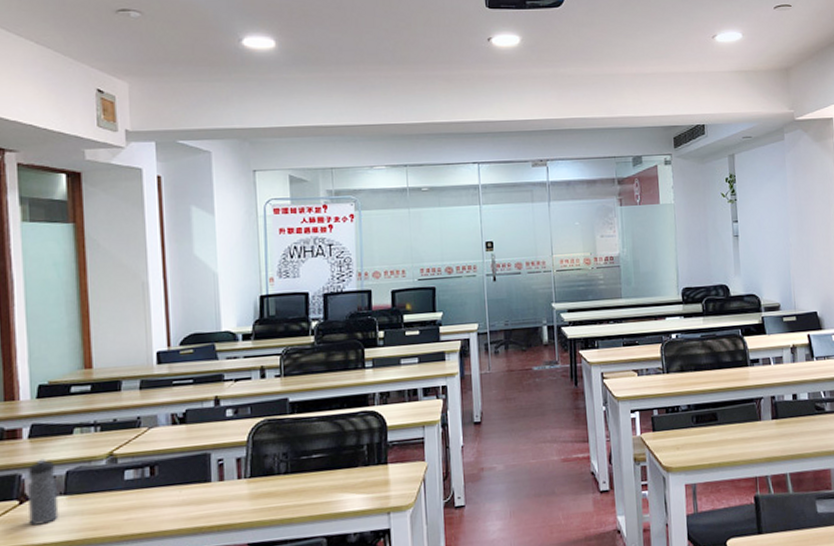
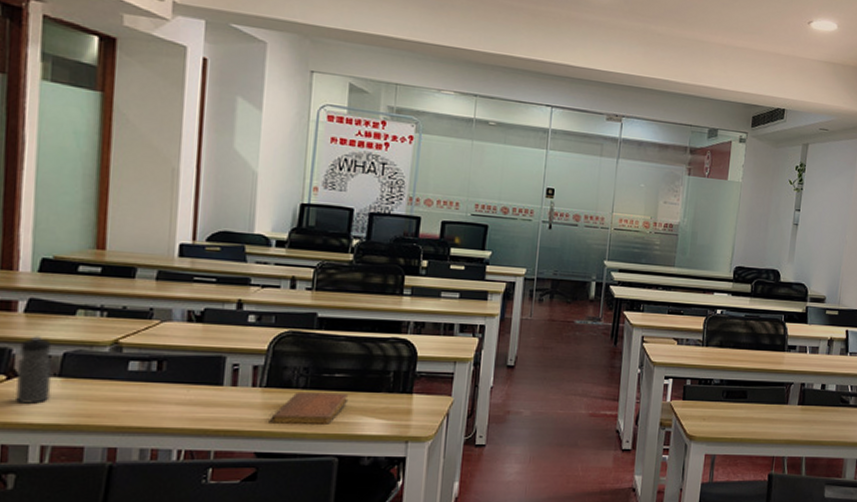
notebook: none [258,472,328,513] -> present [270,392,349,424]

